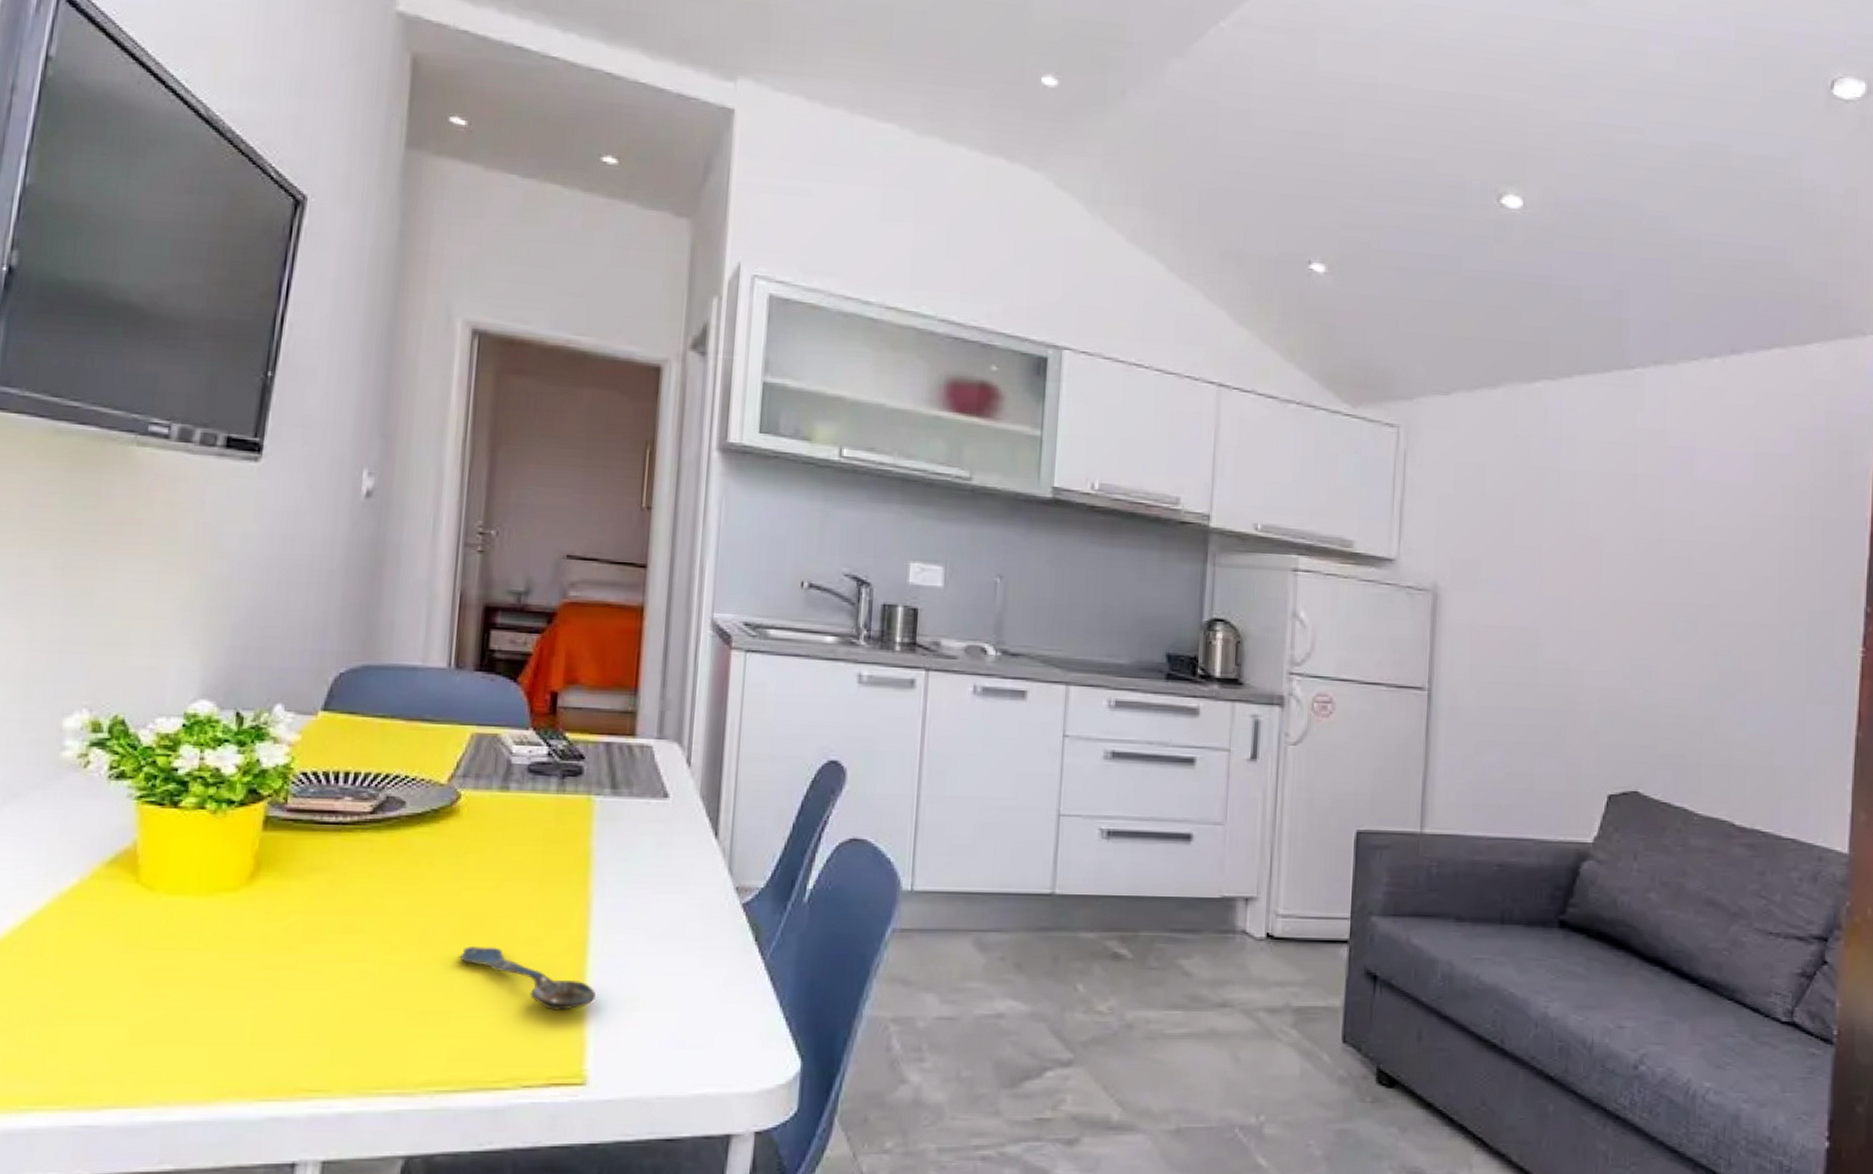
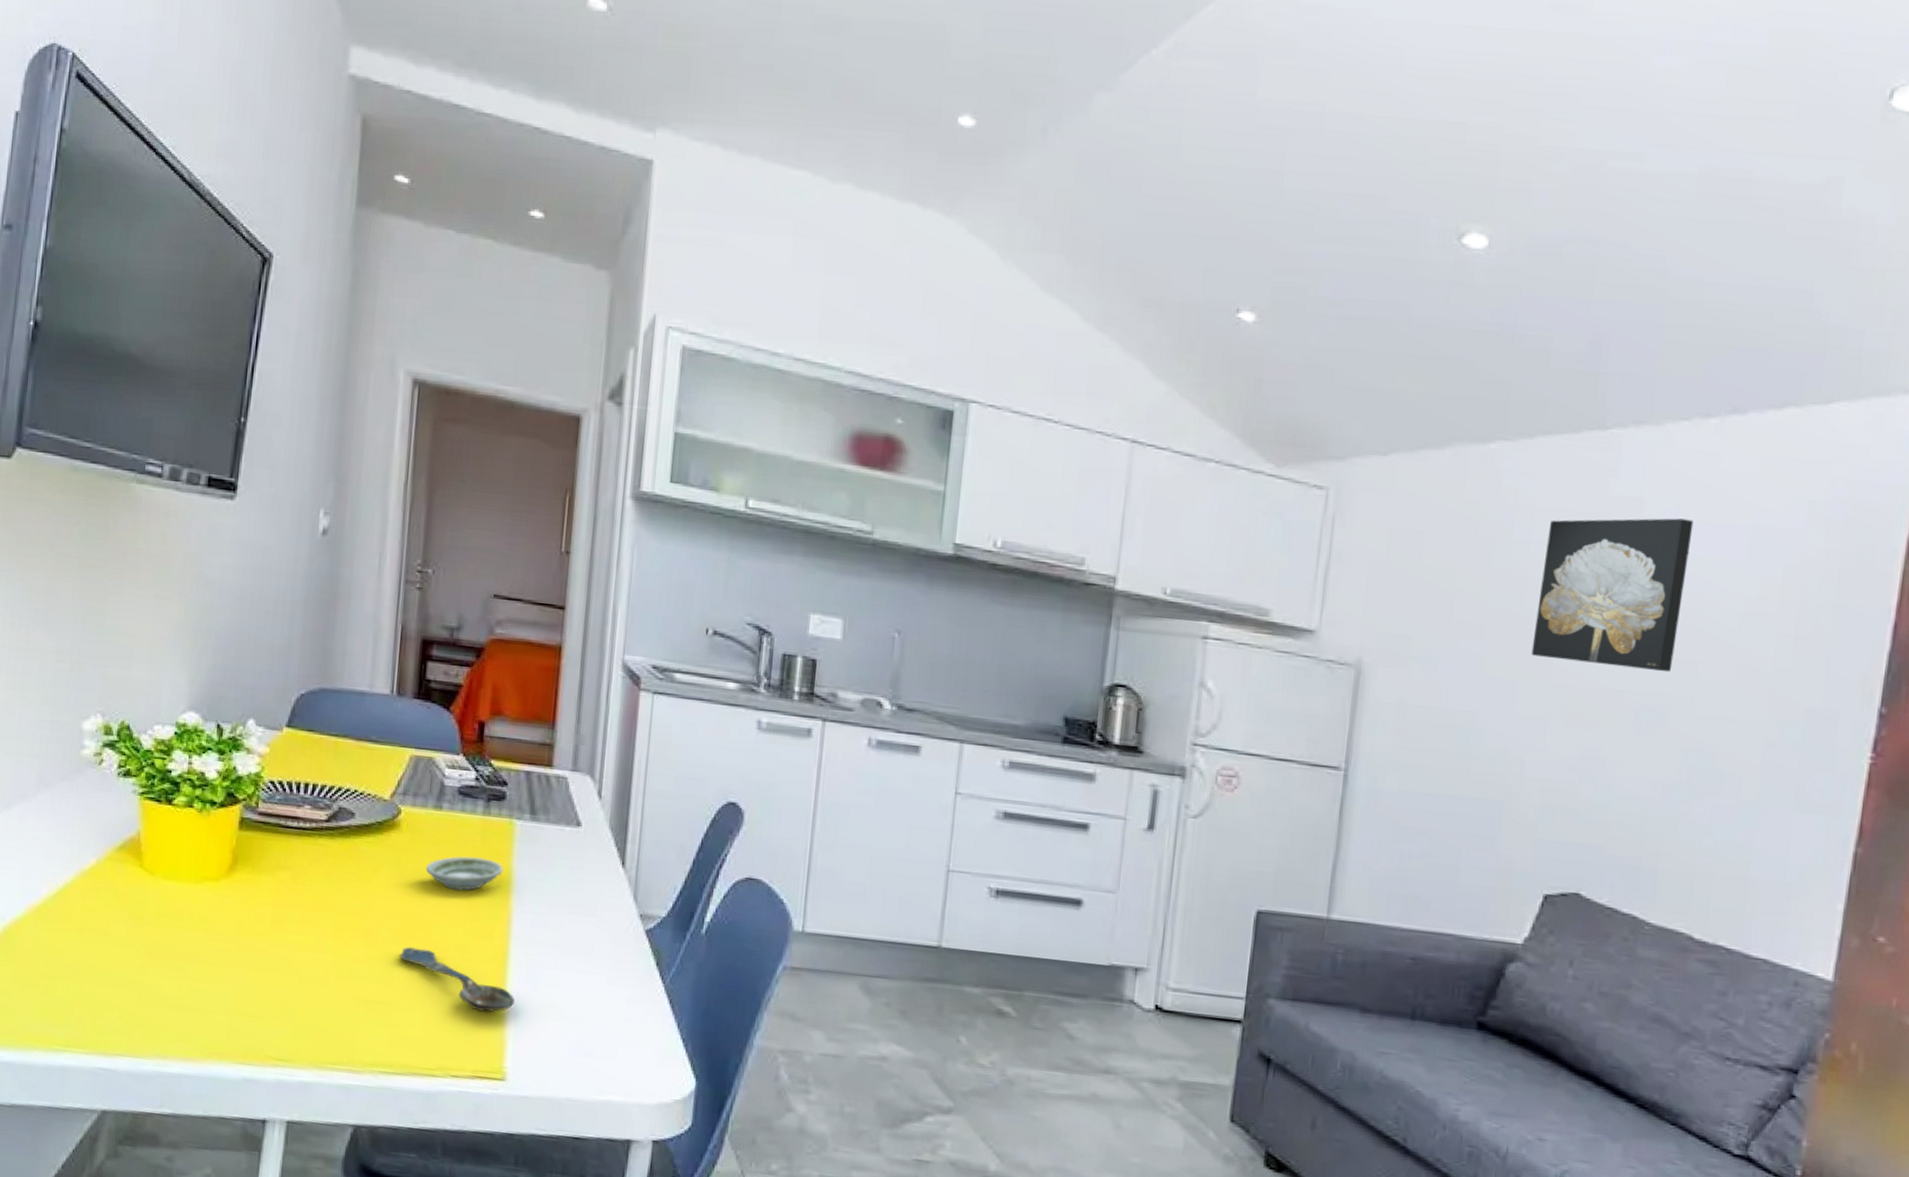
saucer: none [491,839,581,878] -> present [426,856,503,891]
wall art: none [1583,446,1708,585] -> present [1531,518,1694,673]

